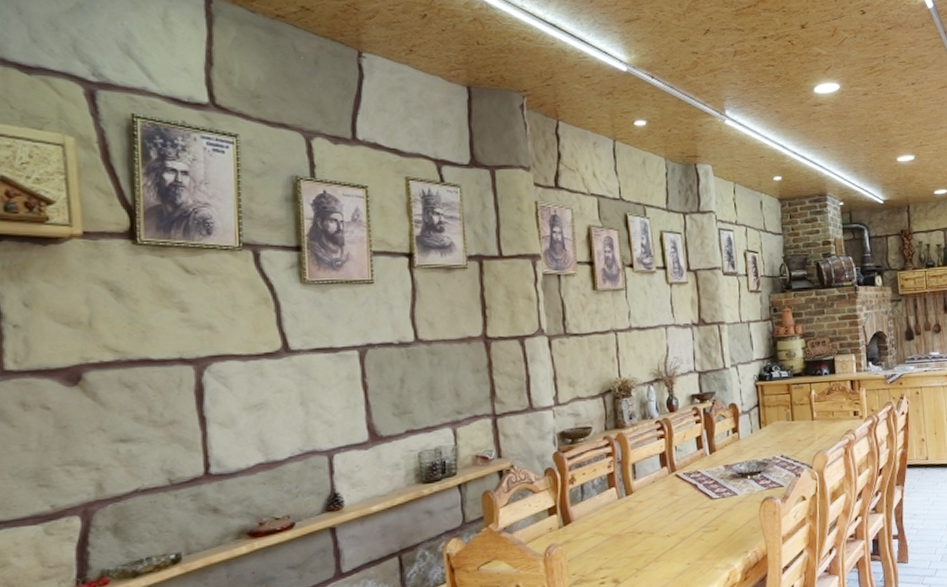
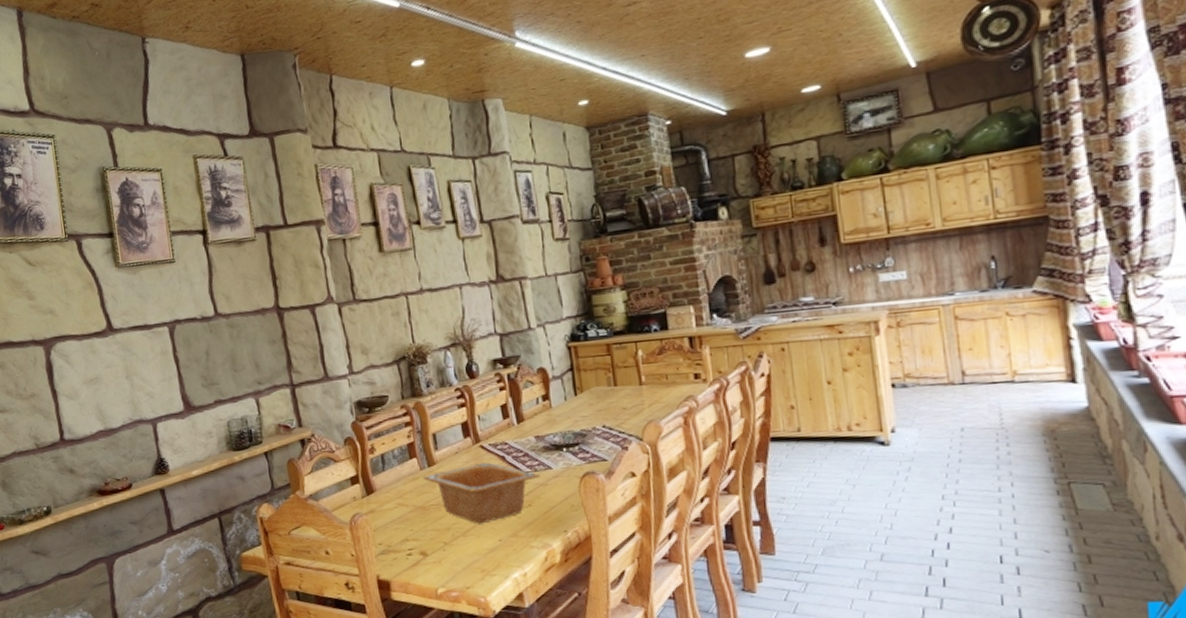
serving bowl: none [619,490,727,549] -> present [422,462,541,524]

